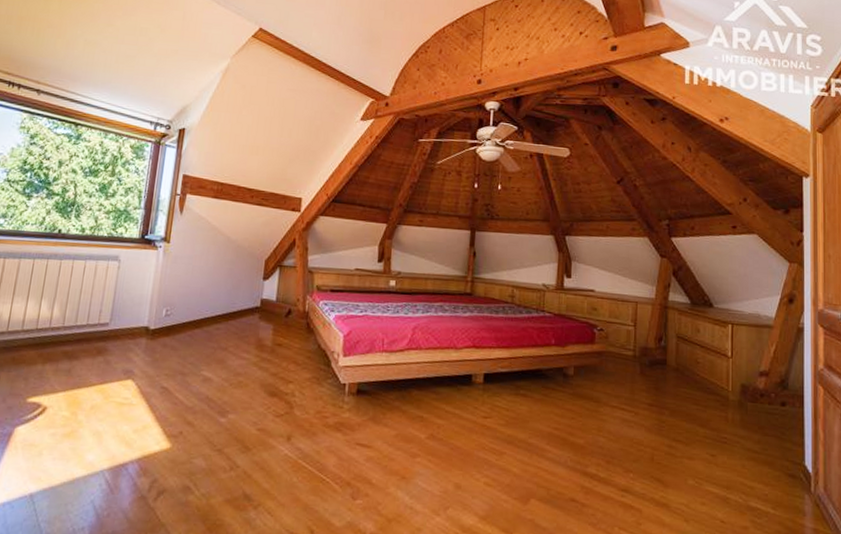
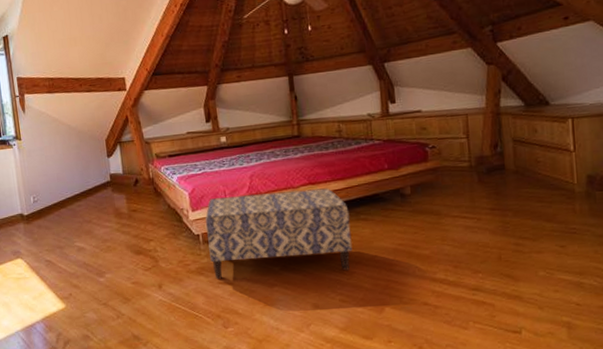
bench: none [352,345,509,450] -> present [205,188,353,280]

